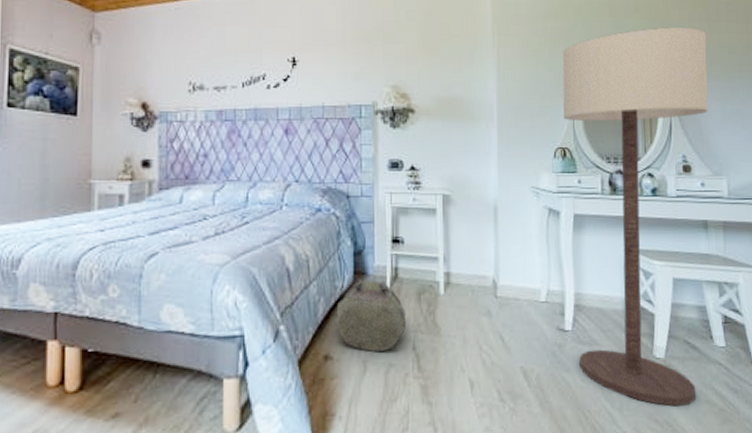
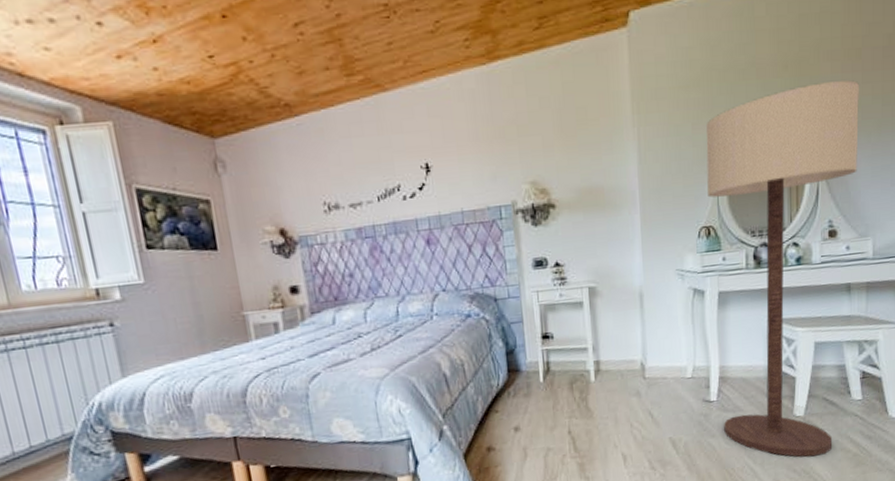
backpack: present [336,279,407,353] -> none [494,374,561,440]

